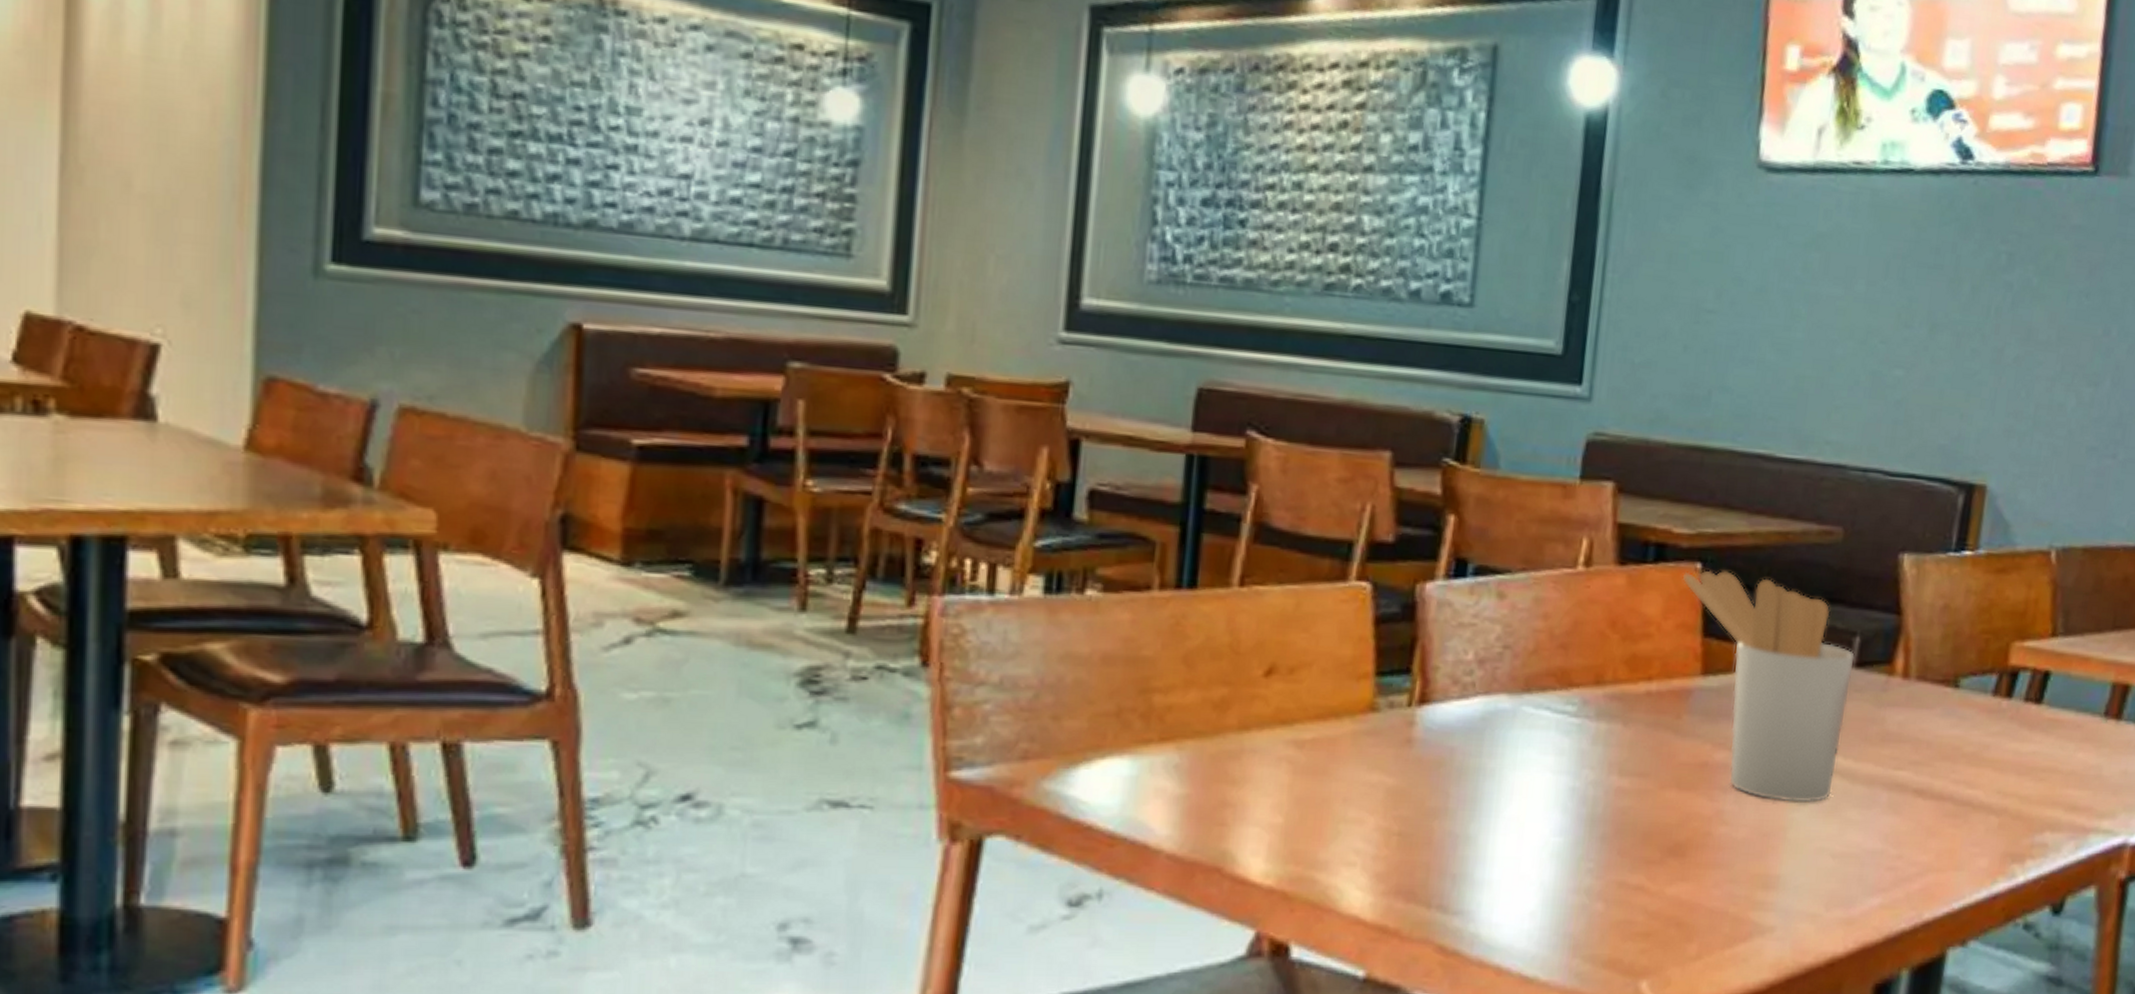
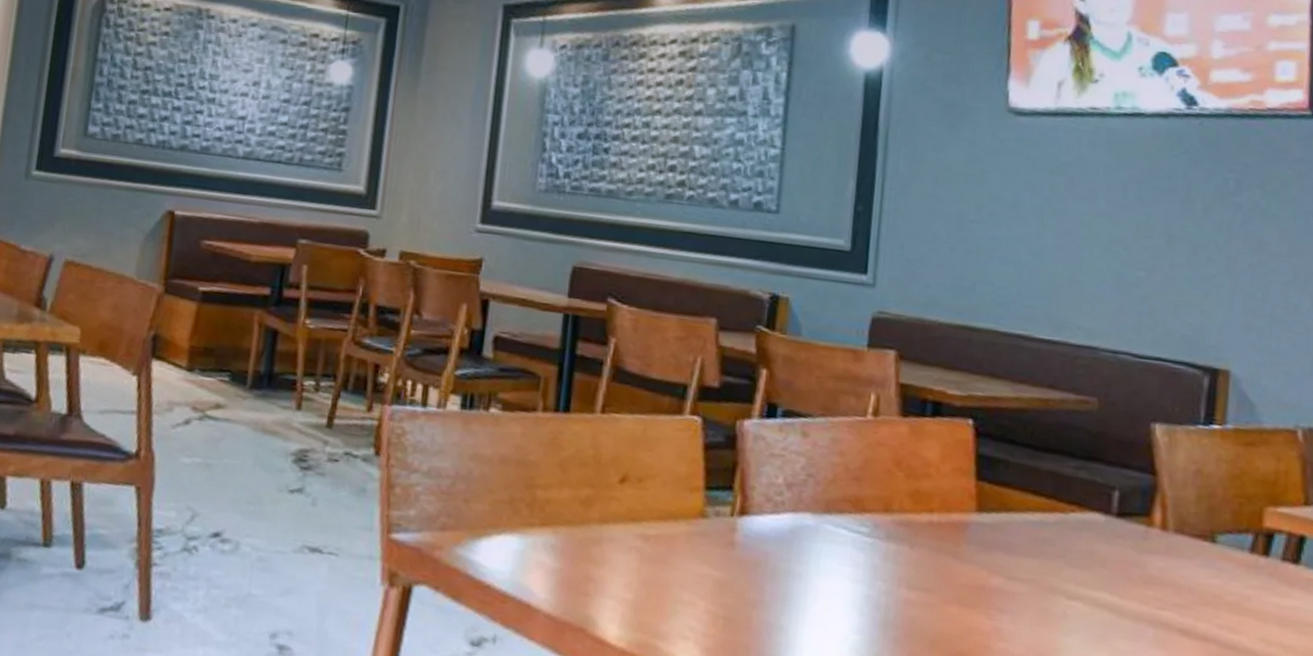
utensil holder: present [1682,569,1855,803] -> none [956,425,1115,631]

